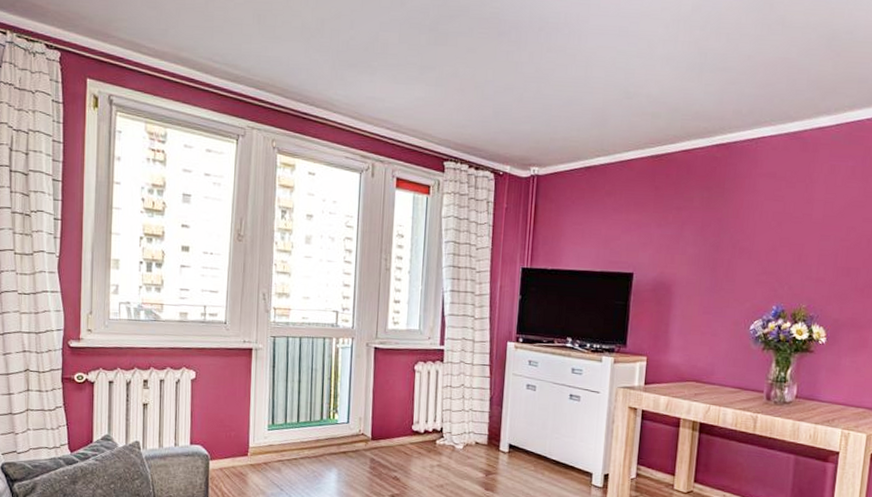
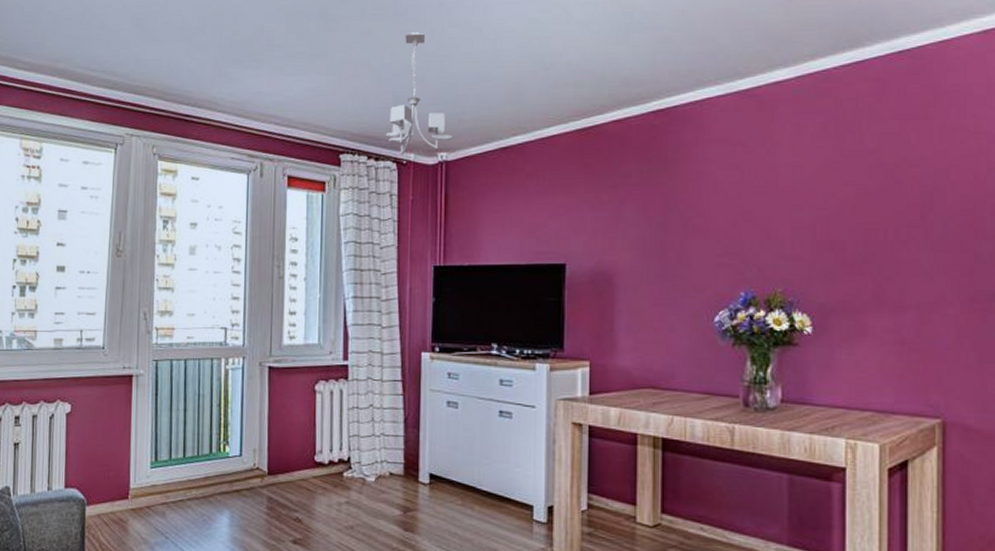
ceiling light fixture: none [485,53,545,167] -> present [385,32,453,156]

